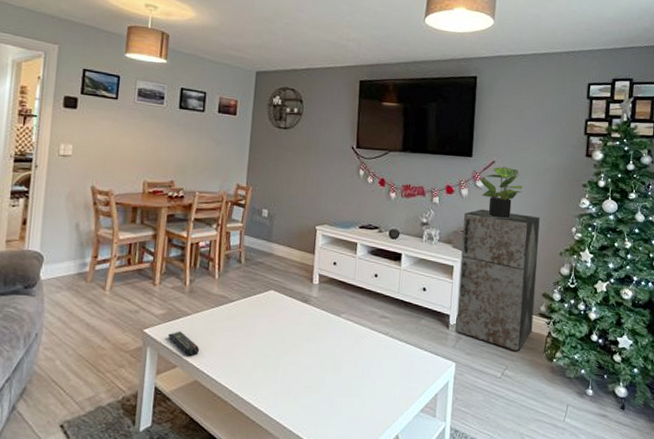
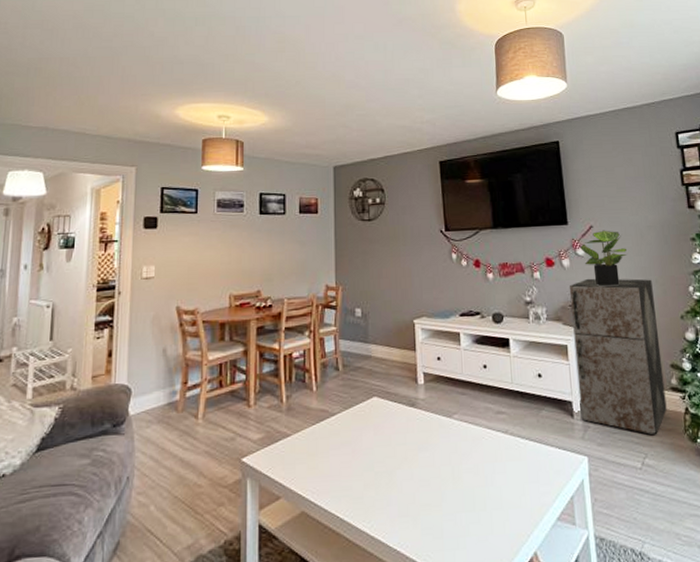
remote control: present [167,331,200,356] -> none [267,455,304,483]

